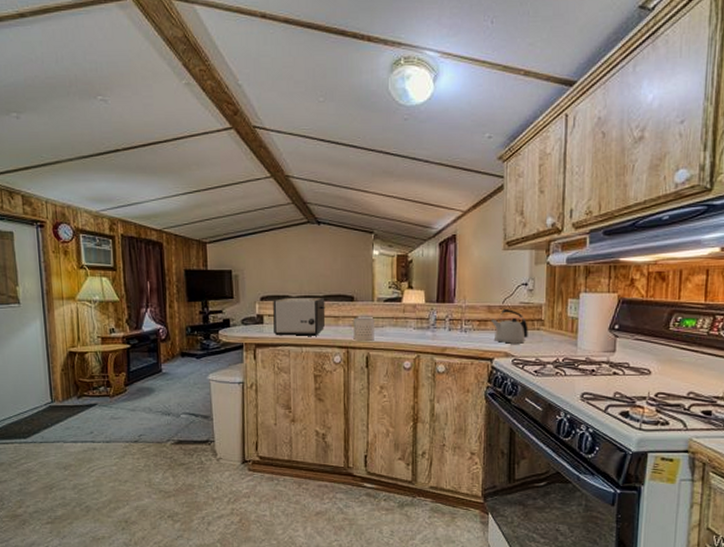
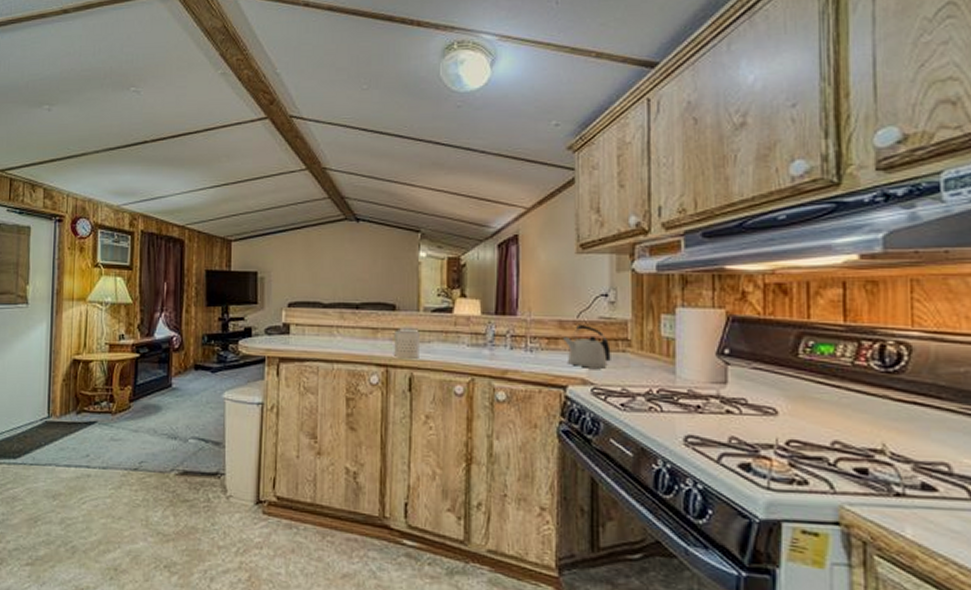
toaster: present [273,297,326,336] -> none [301,304,362,351]

